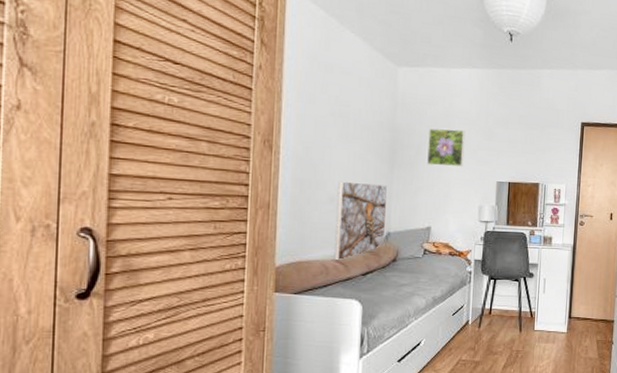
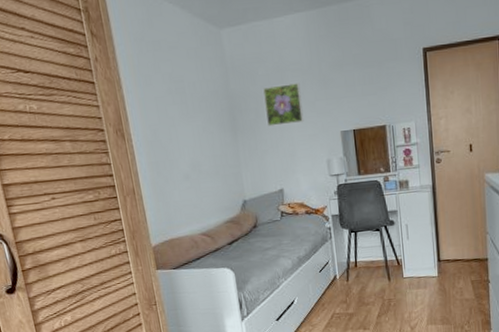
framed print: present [334,181,388,262] -> none [189,154,242,236]

